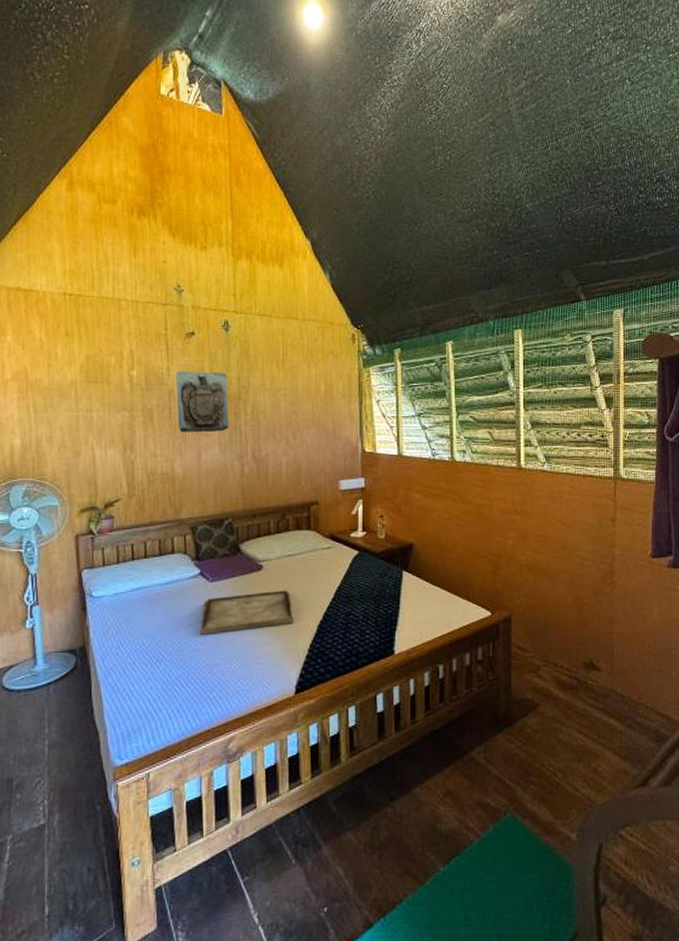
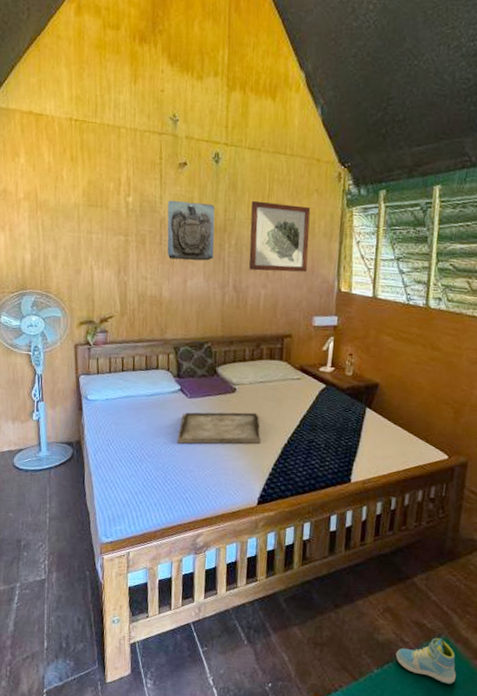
wall art: none [265,366,329,438] -> present [249,200,311,273]
sneaker: none [461,817,528,870] -> present [395,637,456,684]

